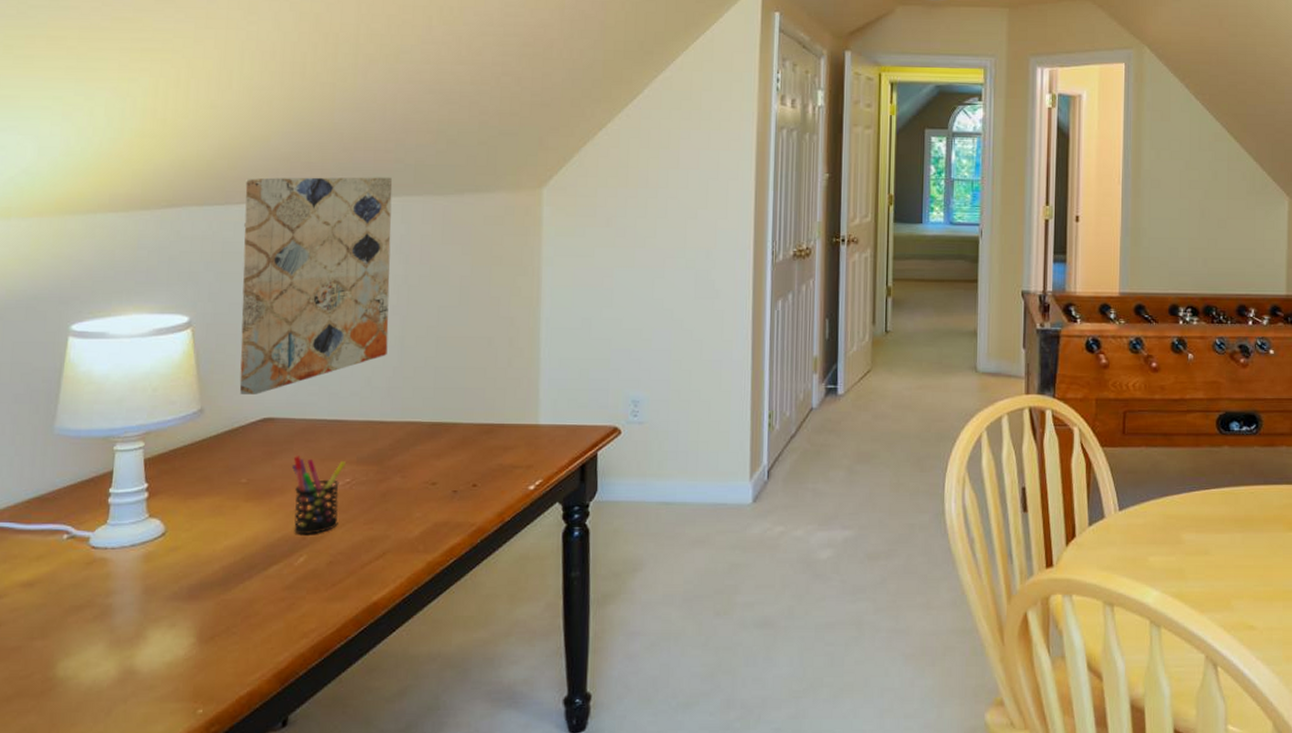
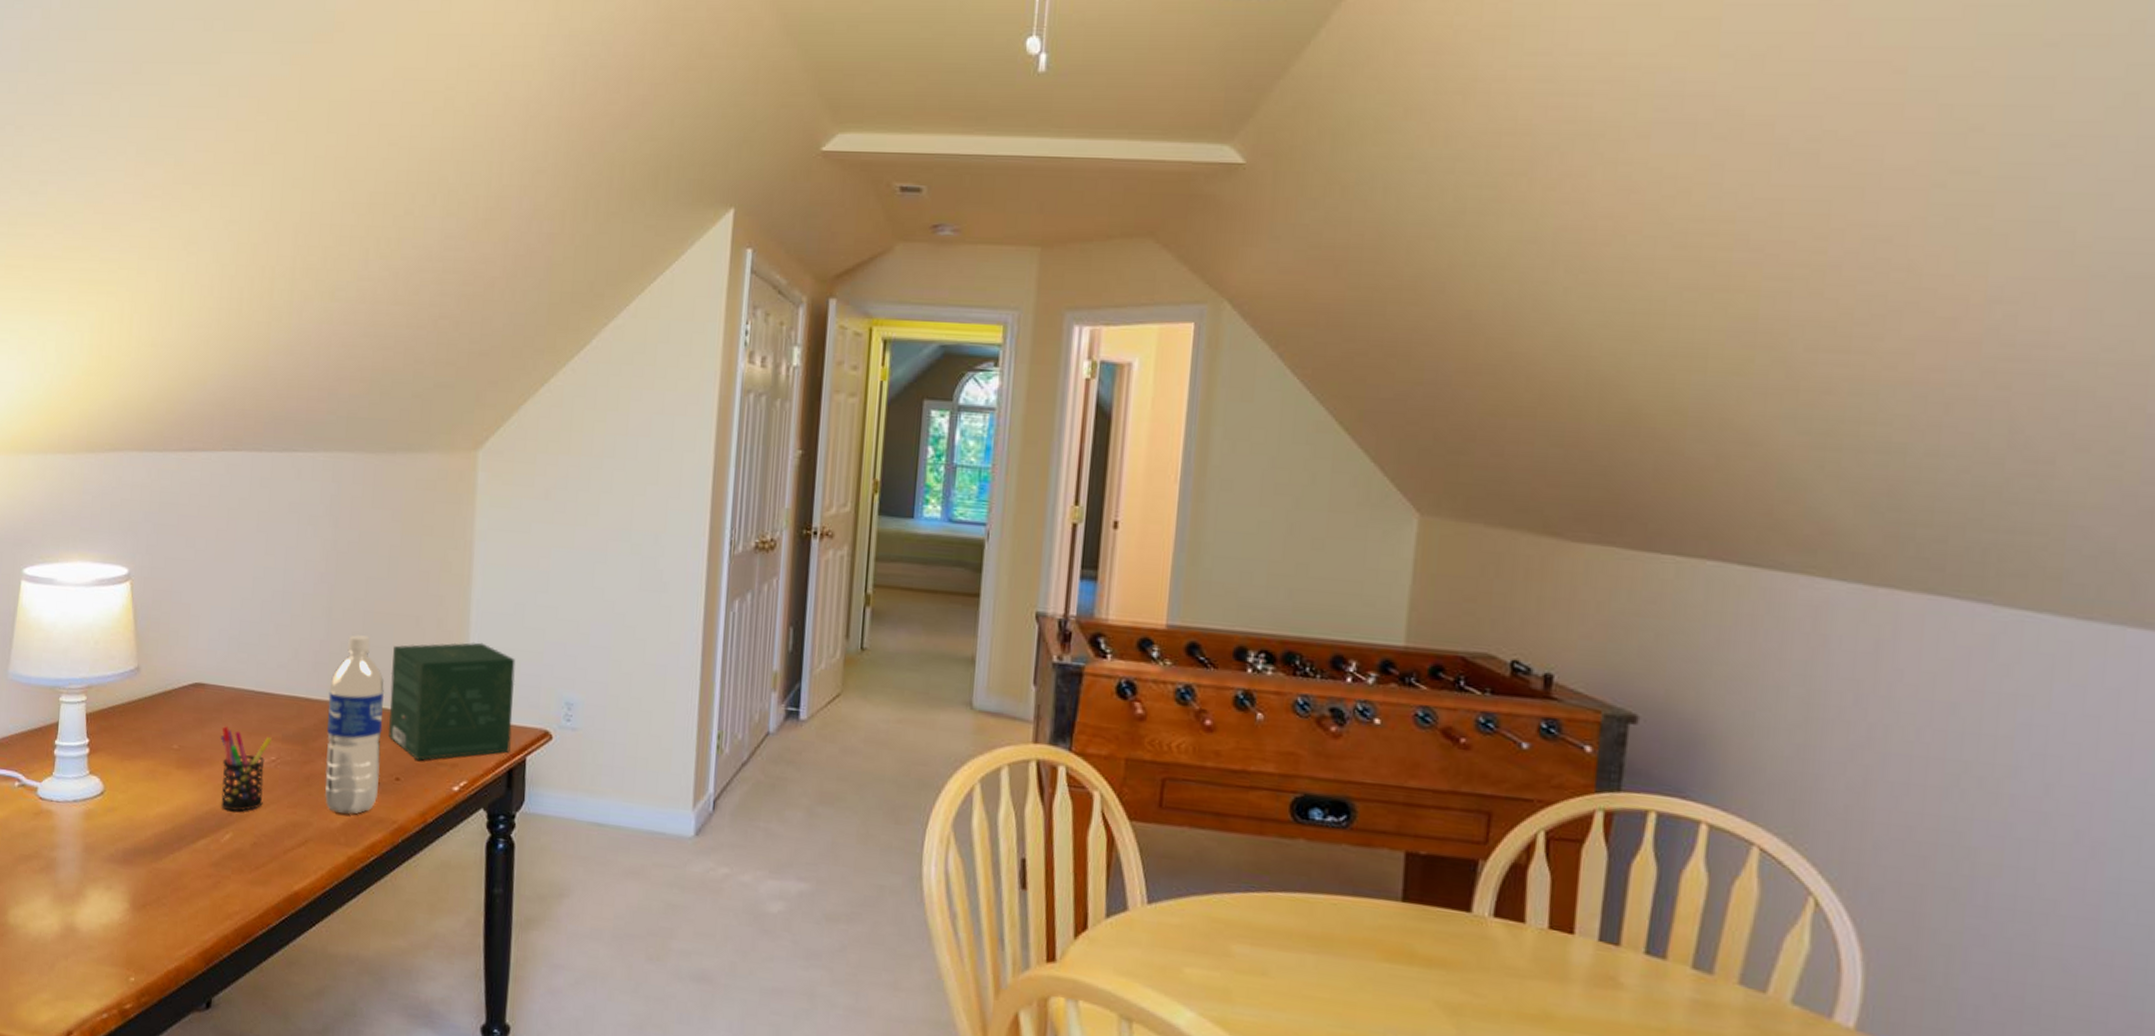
wall art: present [239,177,393,394] -> none [173,424,324,657]
water bottle: none [401,359,460,524] -> present [324,635,385,814]
gift box: none [463,355,585,466] -> present [388,642,516,761]

